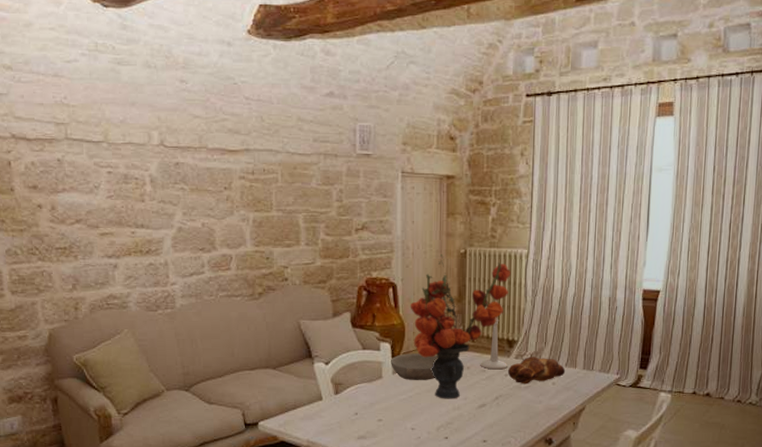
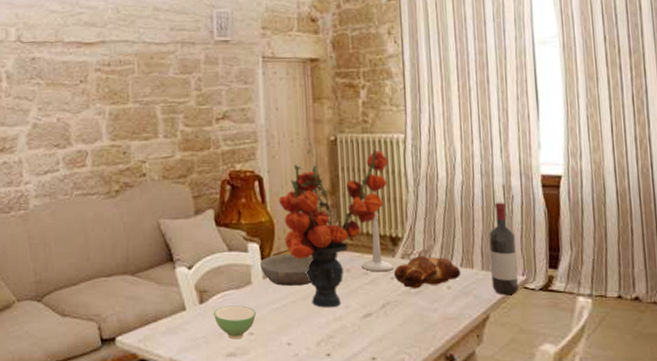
bowl: none [347,396,385,425] -> present [214,305,256,339]
wine bottle: none [590,312,615,391] -> present [489,202,518,296]

